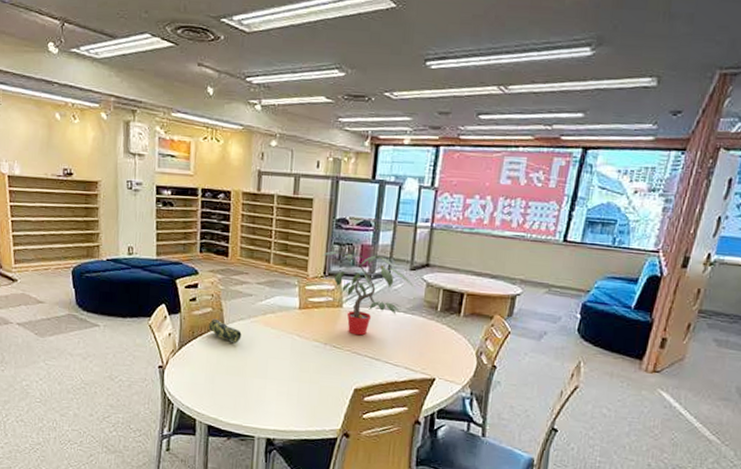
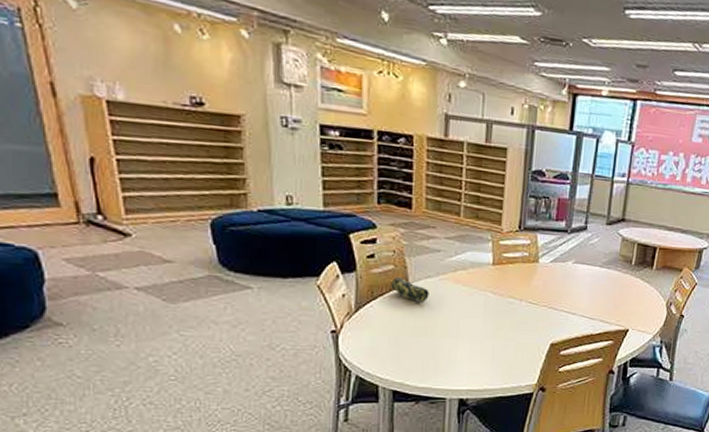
potted plant: present [322,251,414,336] -> none [517,205,610,291]

